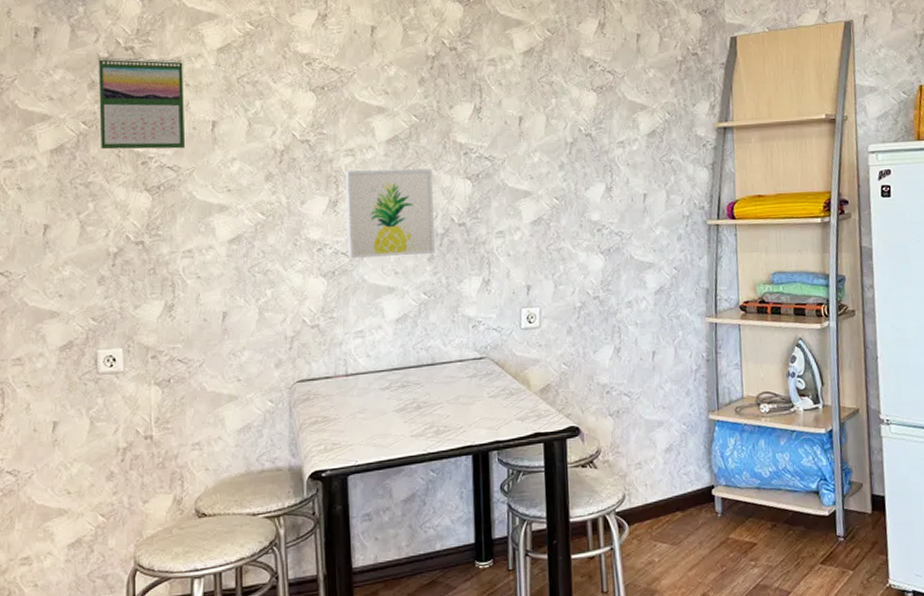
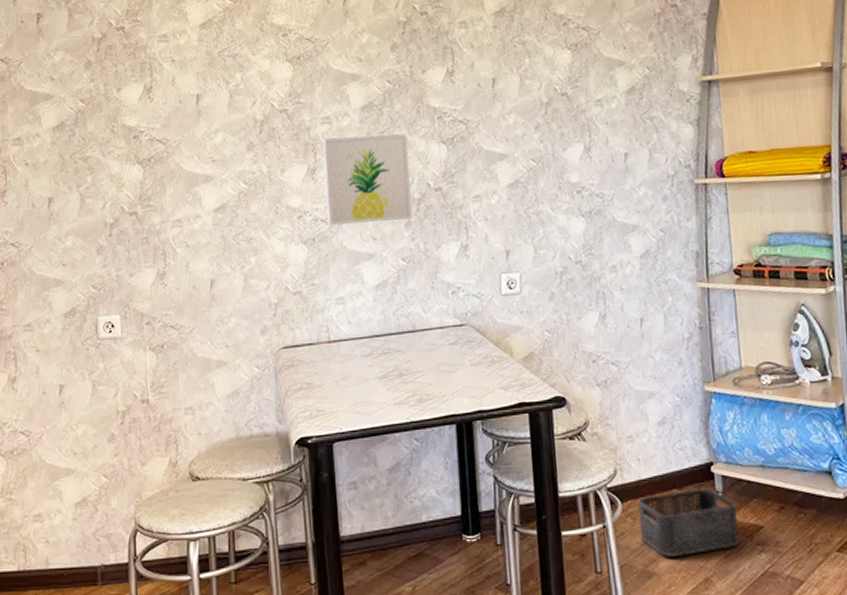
calendar: present [98,57,185,150] -> none [93,36,172,125]
storage bin: none [644,510,735,575] -> present [638,488,740,557]

